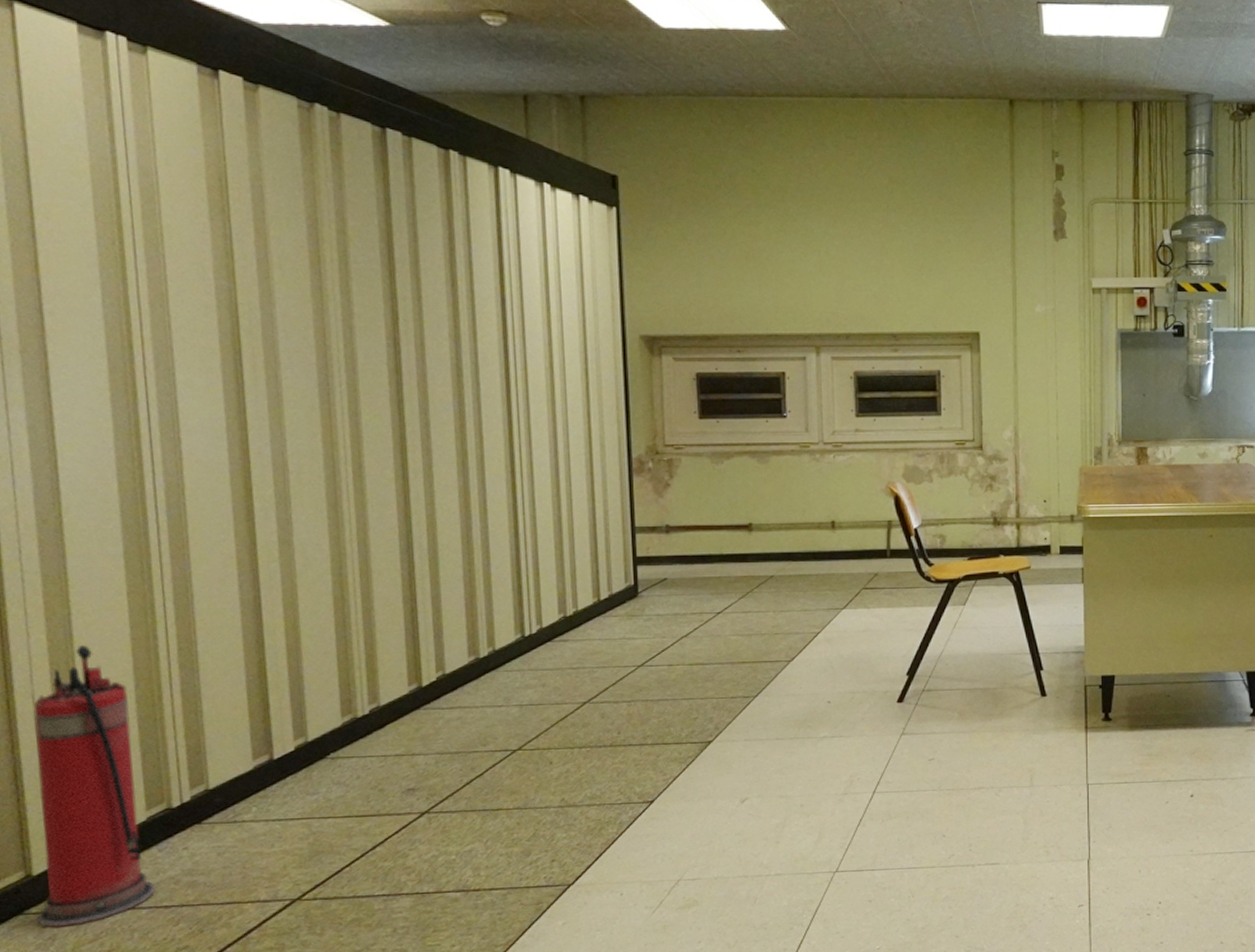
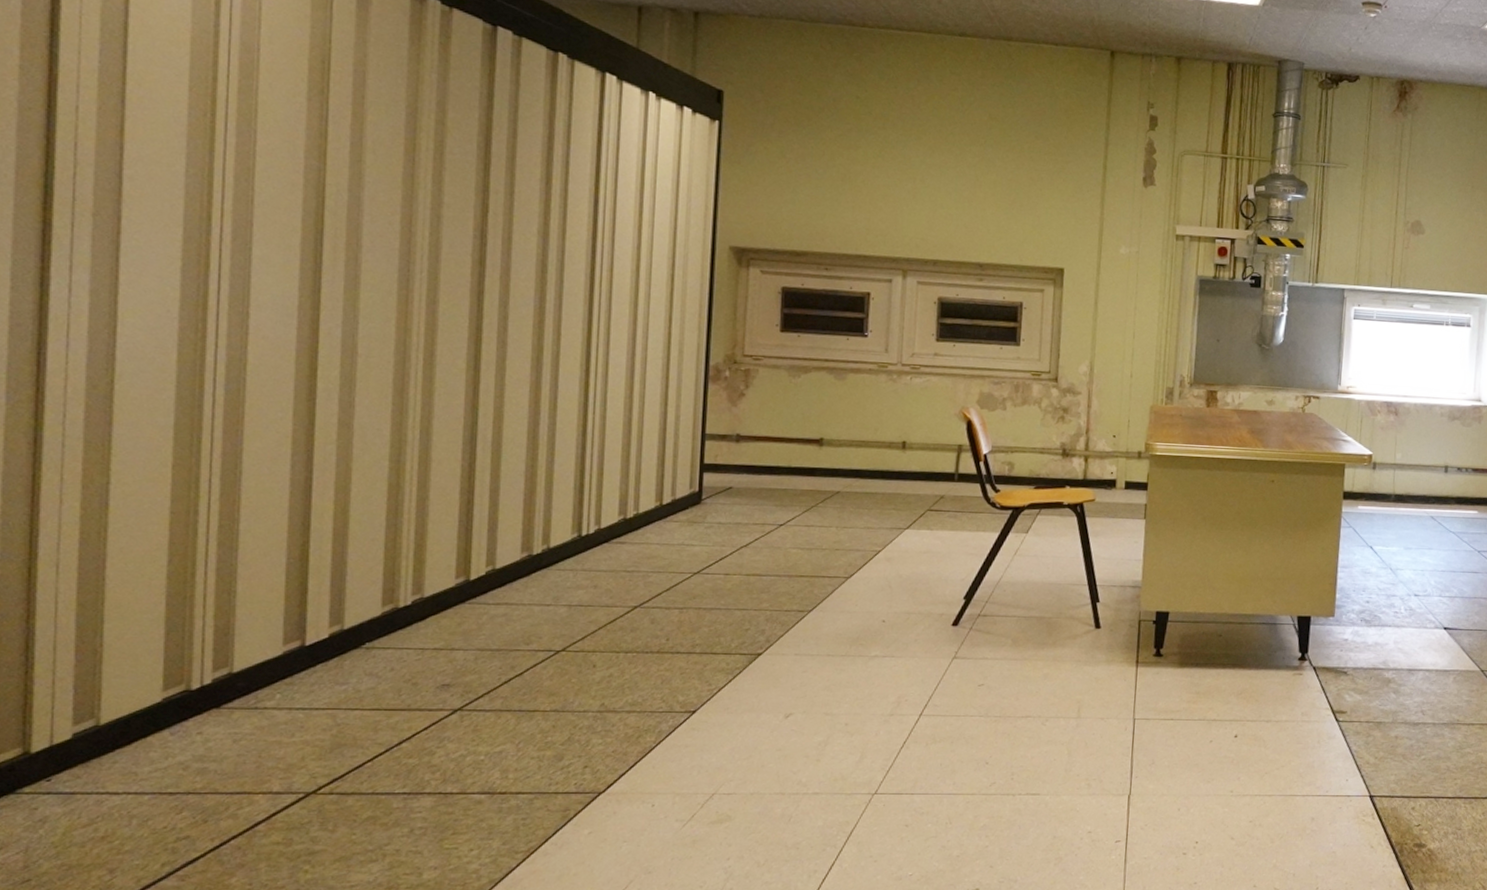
fire extinguisher: present [33,645,156,928] -> none [27,516,163,810]

